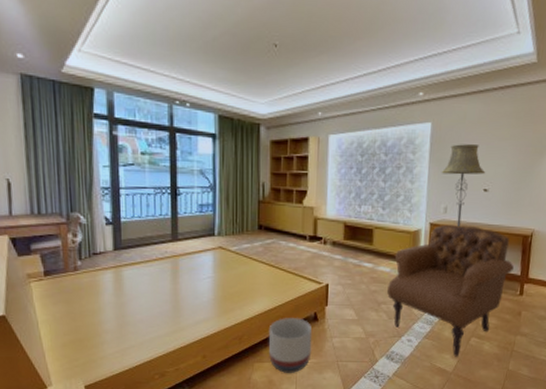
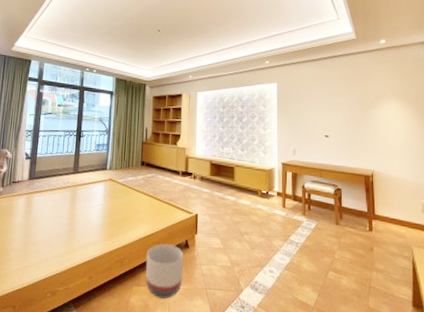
armchair: present [386,224,514,357] -> none [248,164,360,291]
floor lamp: present [441,144,486,226] -> none [288,99,325,166]

